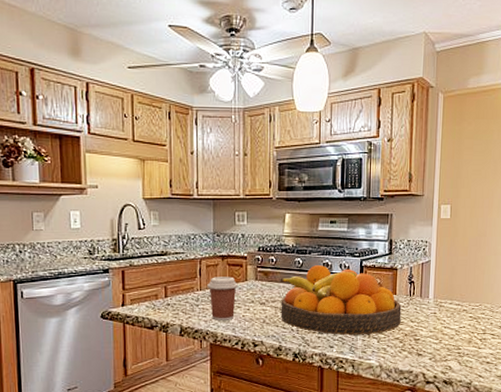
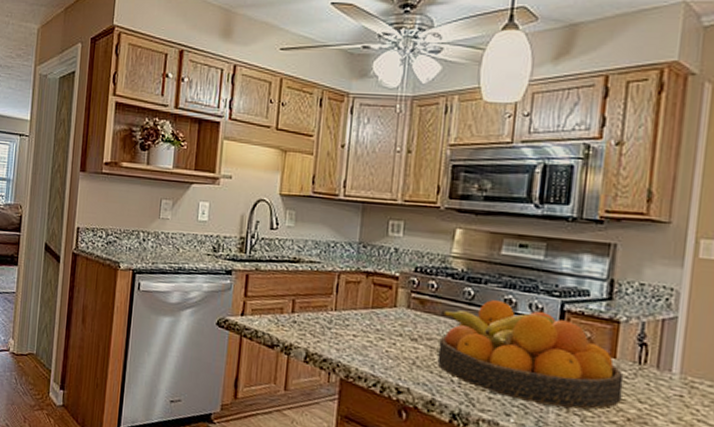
coffee cup: present [207,276,238,321] -> none [344,296,384,354]

